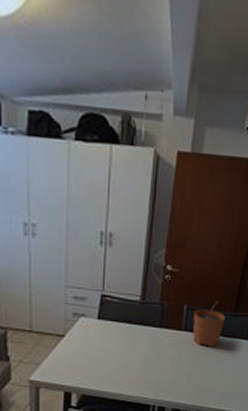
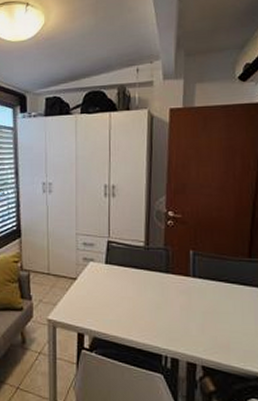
plant pot: present [193,300,225,347] -> none [201,245,238,296]

